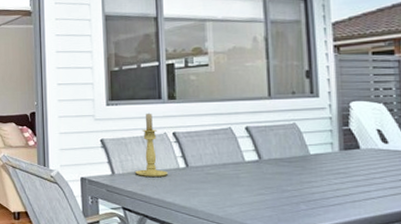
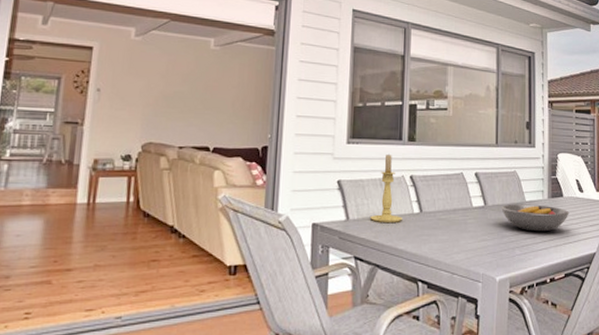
fruit bowl: none [279,157,370,187] -> present [501,204,569,232]

